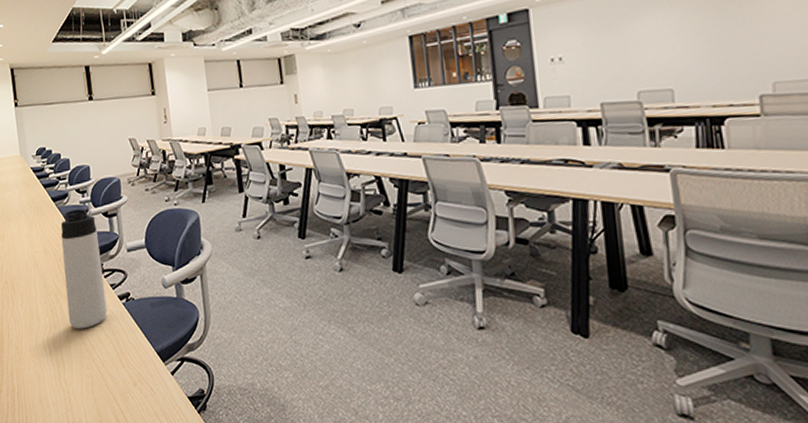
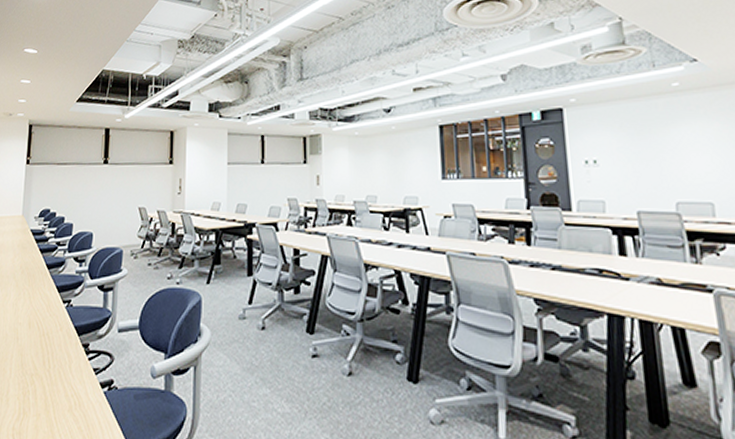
thermos bottle: present [61,209,108,329] -> none [41,280,90,419]

